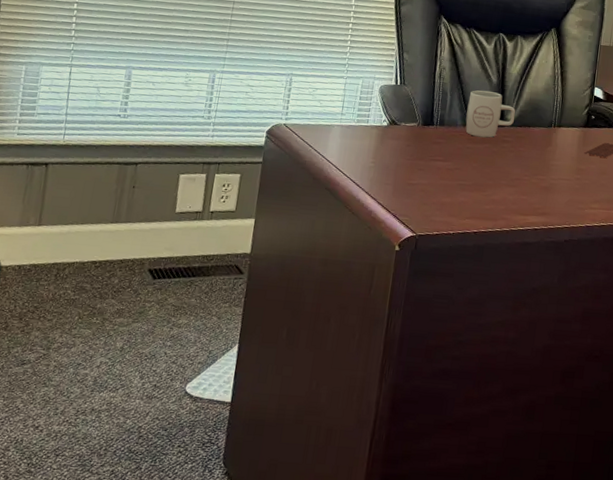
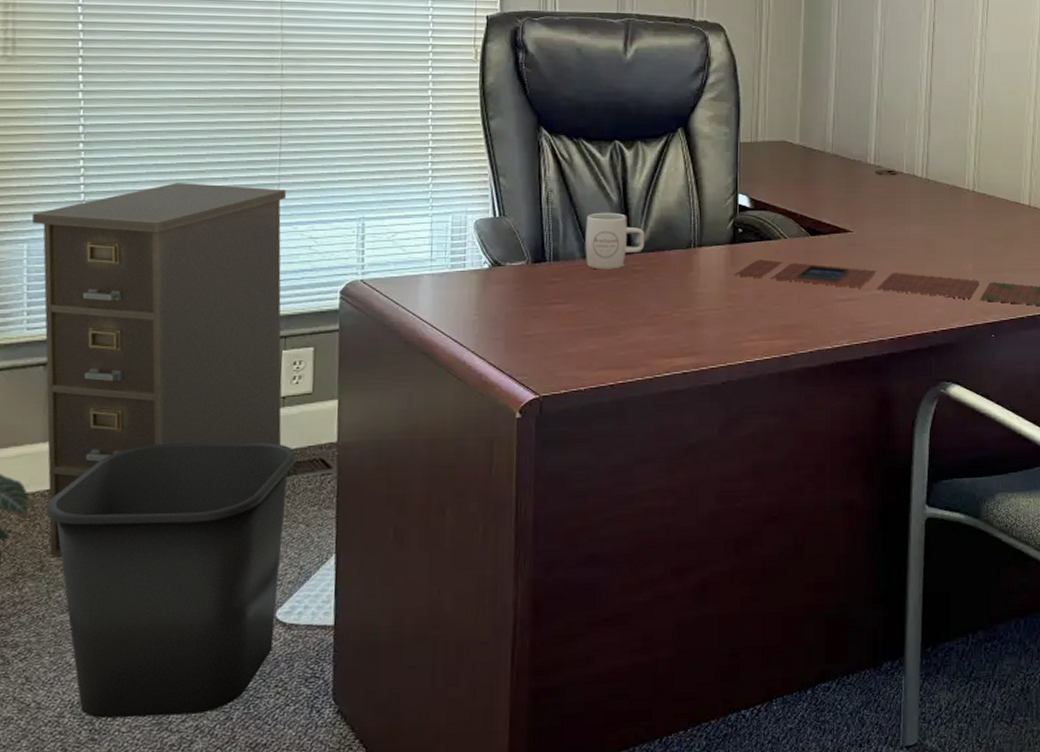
filing cabinet: none [14,29,233,321] -> present [31,183,287,558]
waste bin: none [14,238,217,461] -> present [45,442,296,718]

